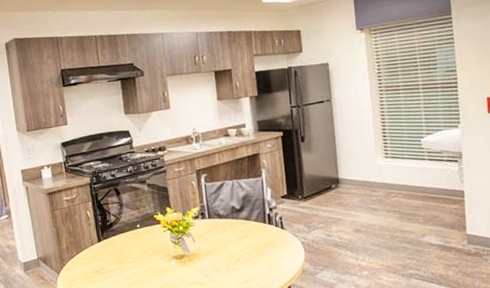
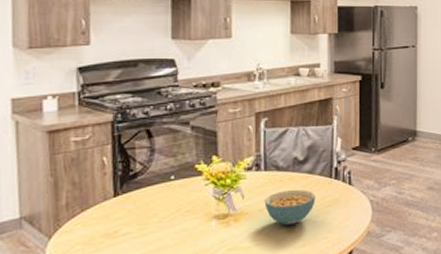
cereal bowl: none [211,233,254,265] -> present [264,189,315,226]

